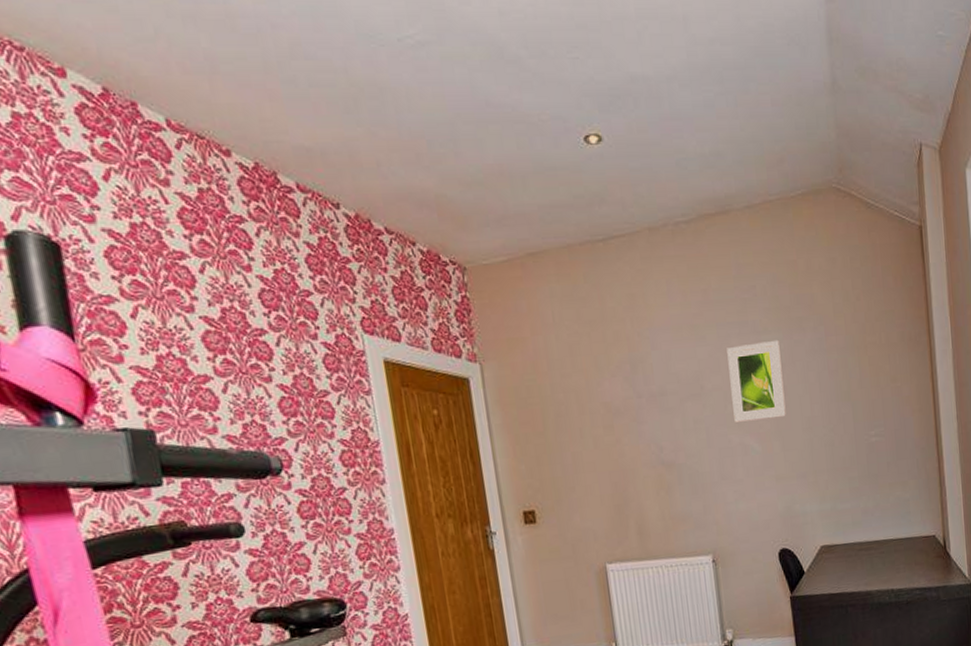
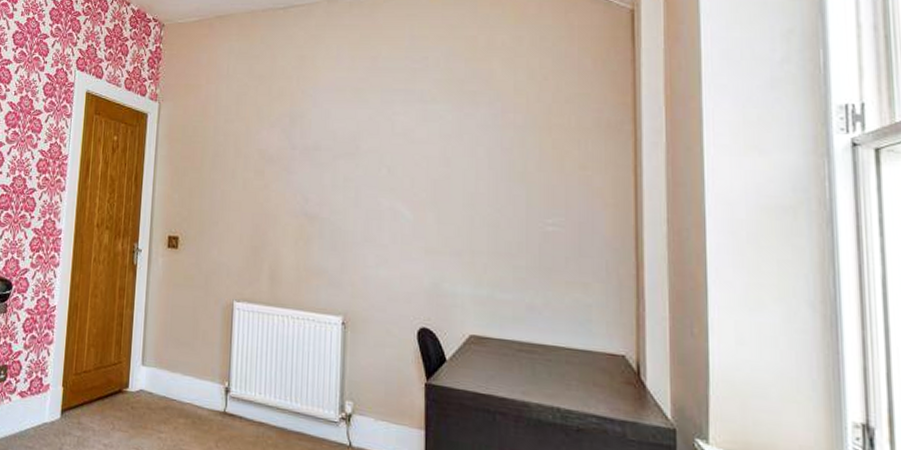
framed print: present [727,339,786,424] -> none [387,110,447,189]

